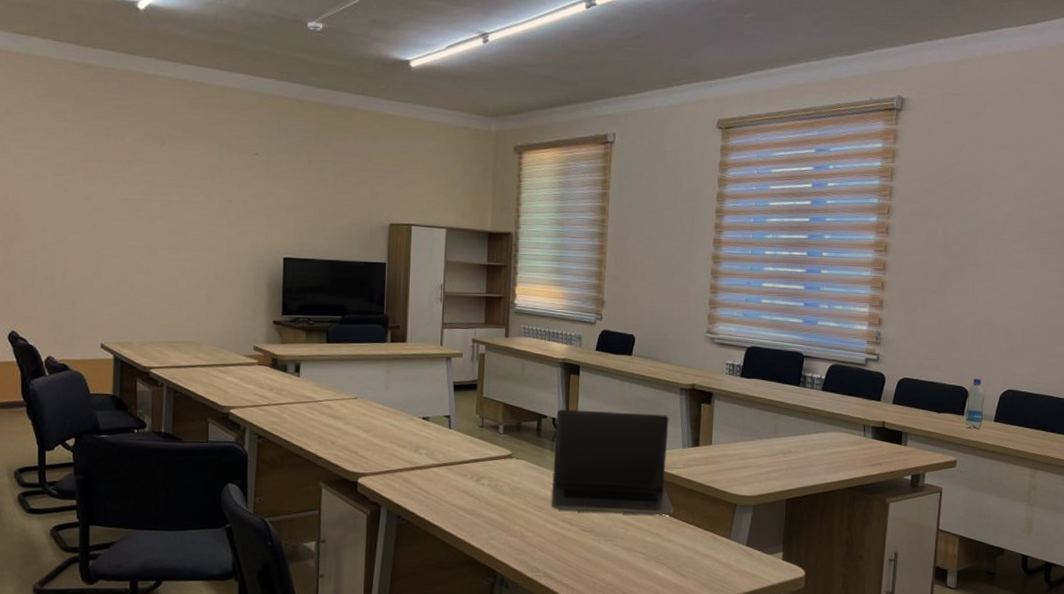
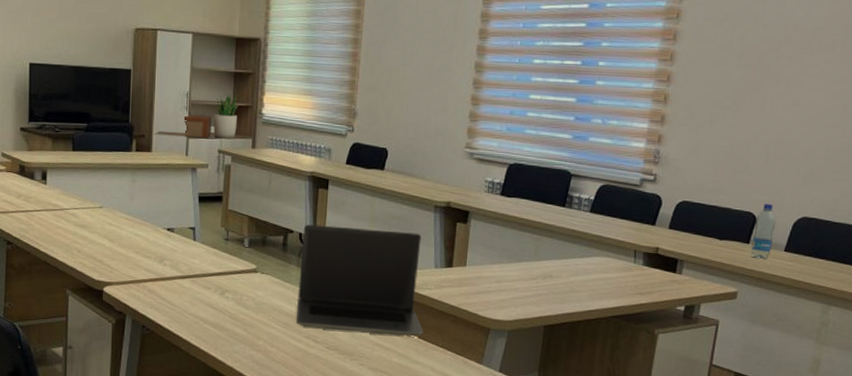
decorative box: none [409,305,466,329] -> present [154,114,212,139]
planter: none [467,284,491,329] -> present [213,93,238,139]

